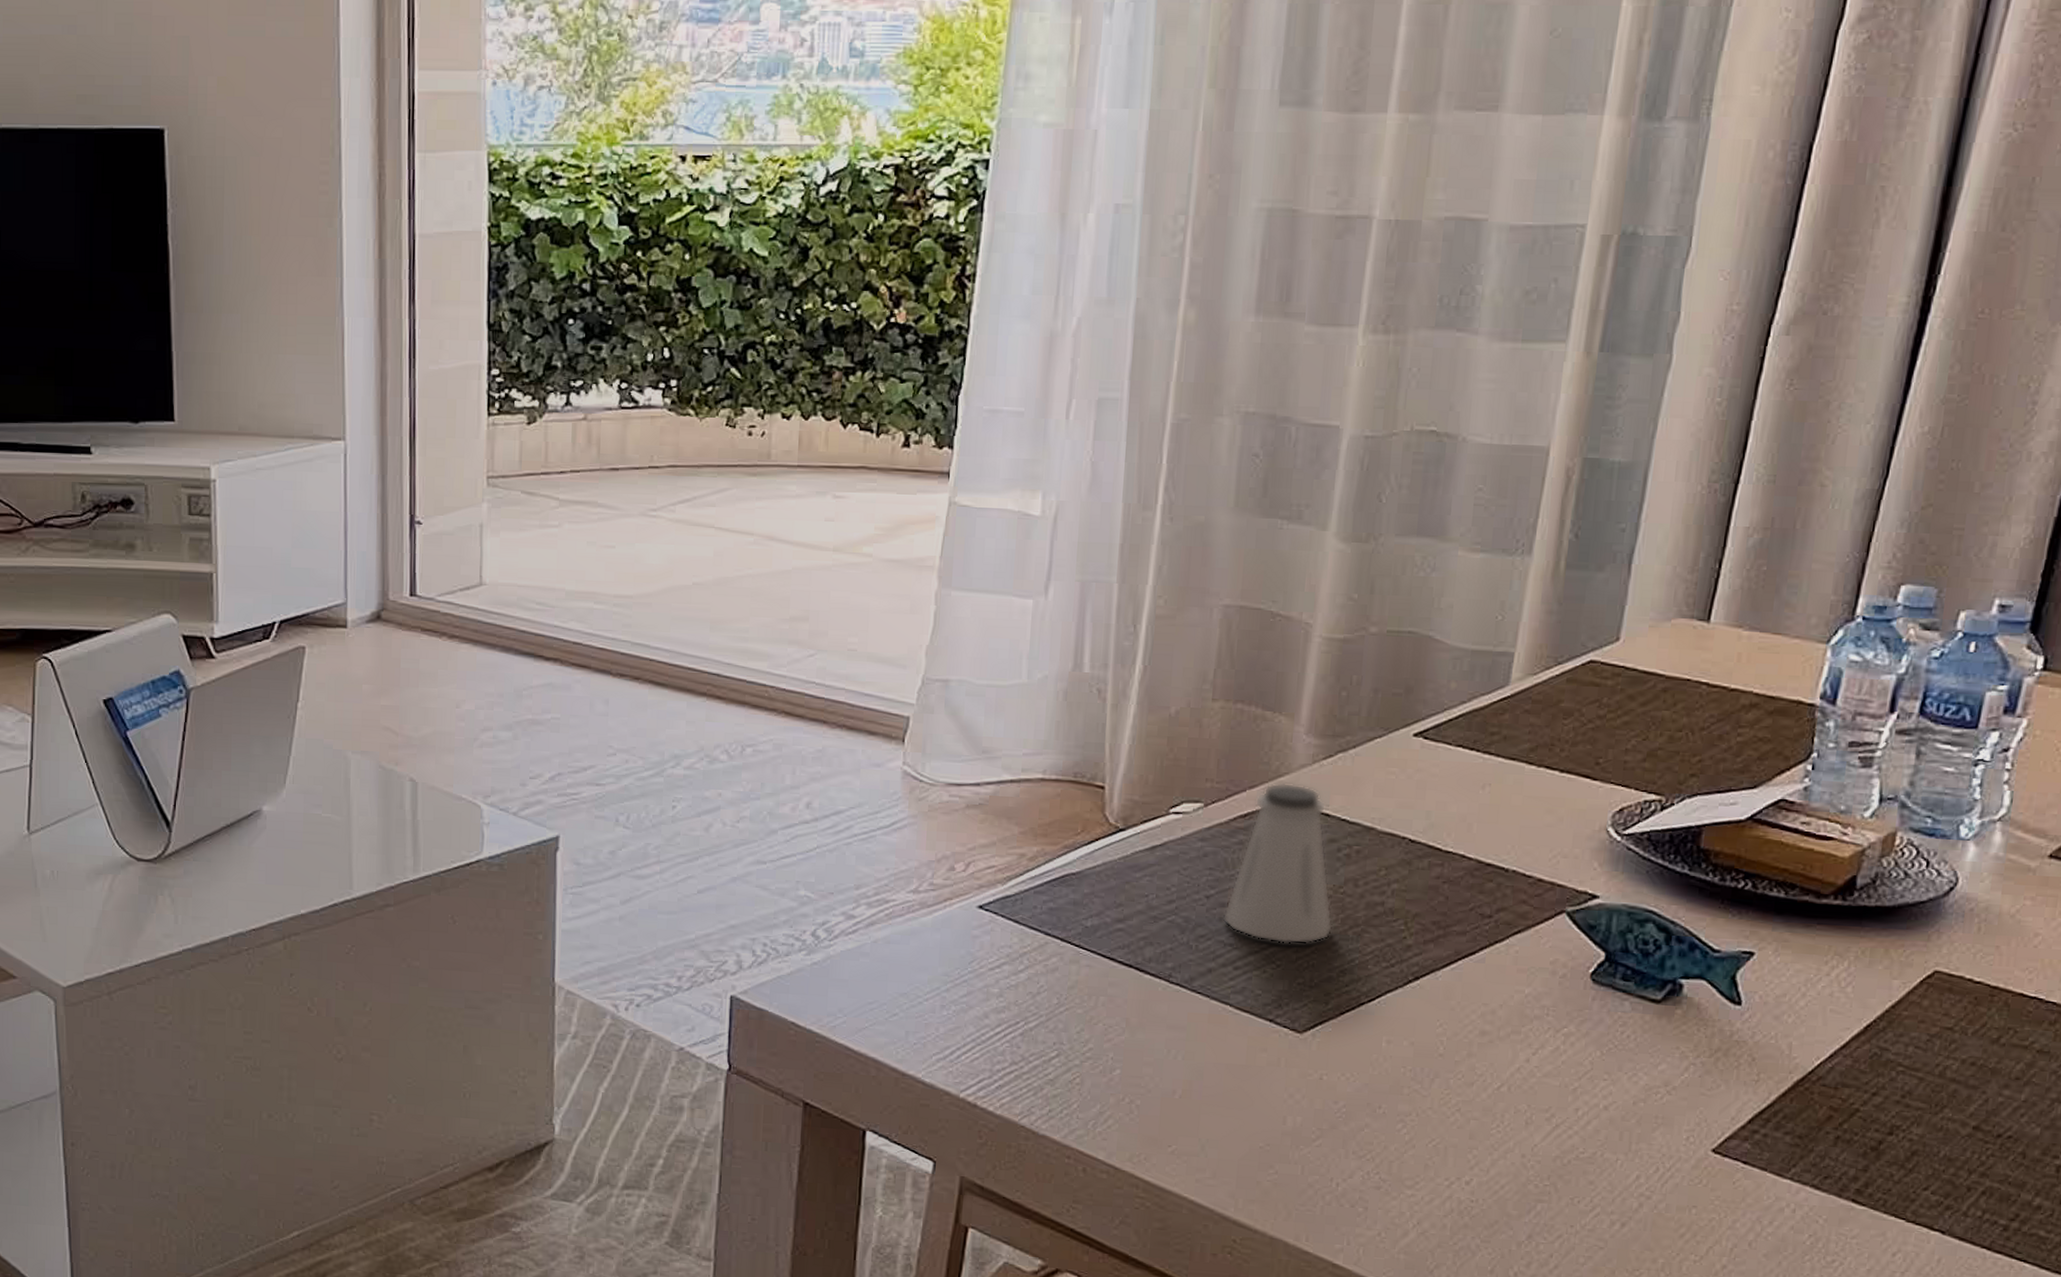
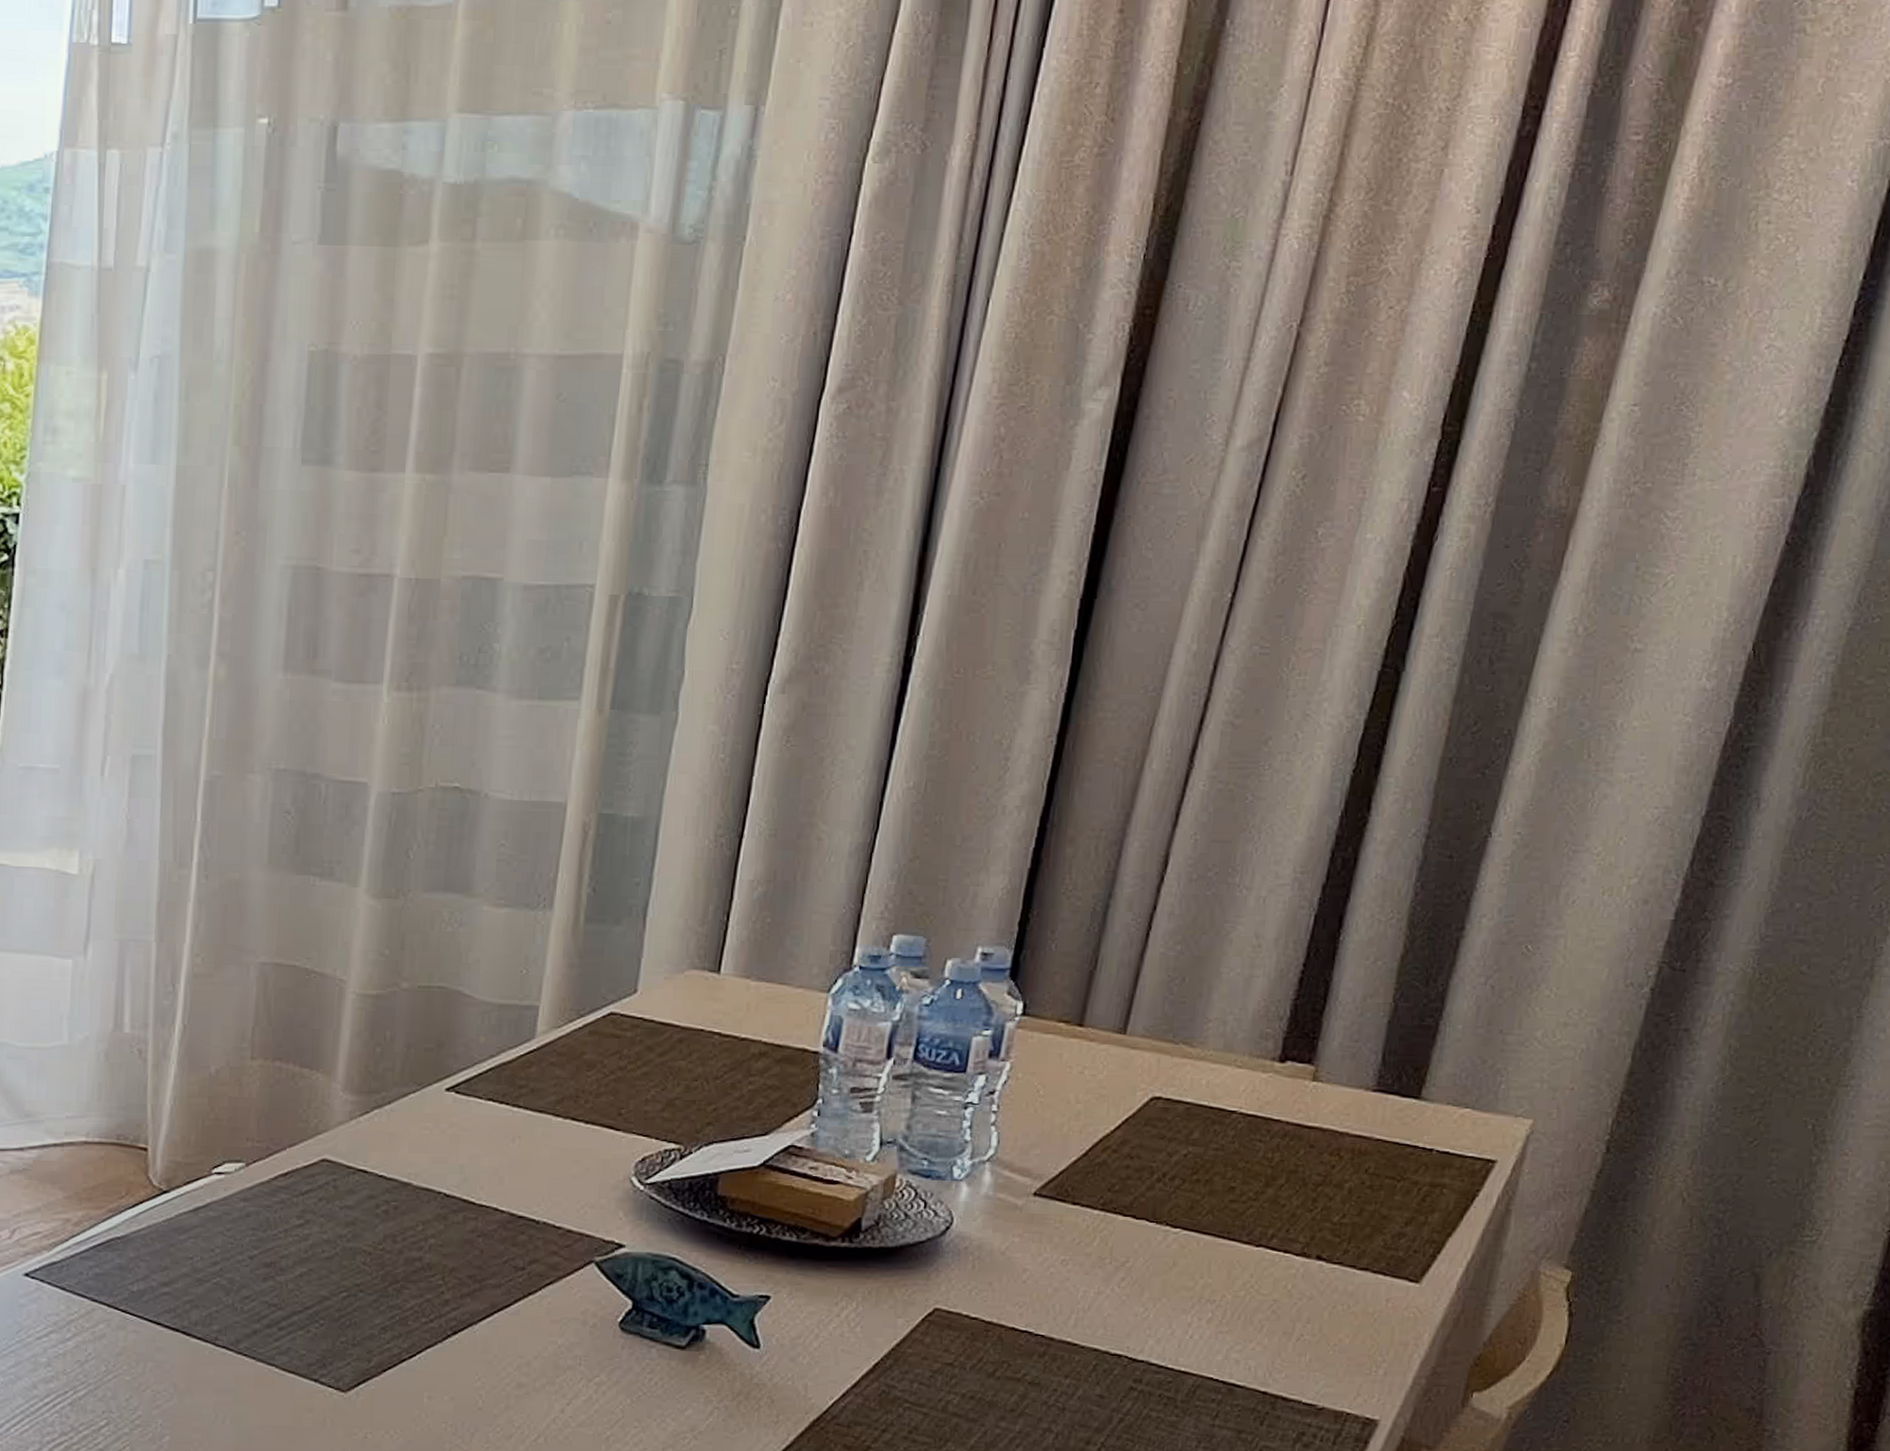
saltshaker: present [1222,782,1334,945] -> none [266,1140,374,1303]

